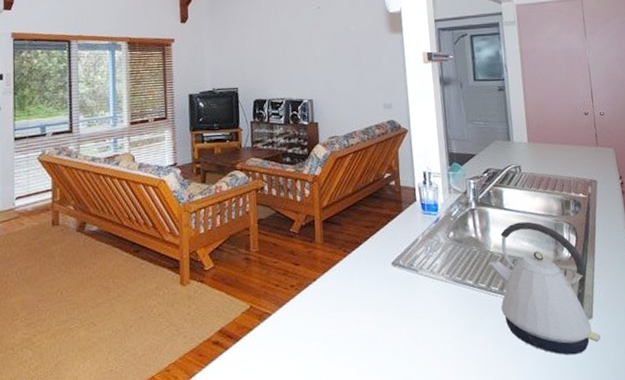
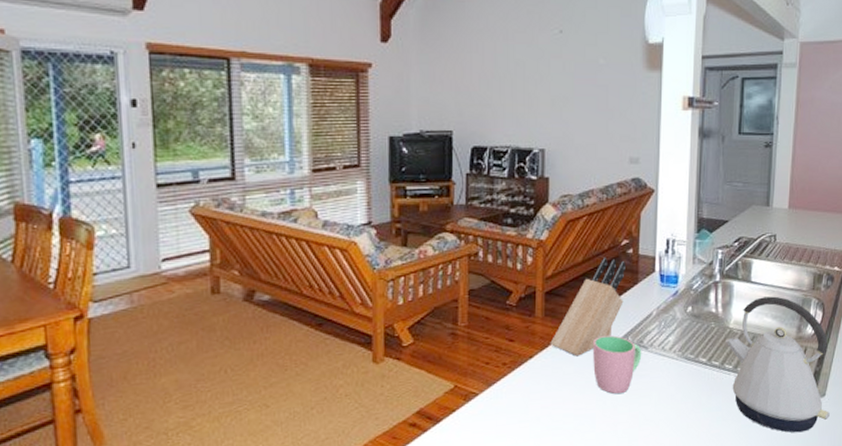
knife block: none [330,188,392,279] -> present [550,257,625,357]
cup: none [368,259,414,315] -> present [593,335,642,395]

